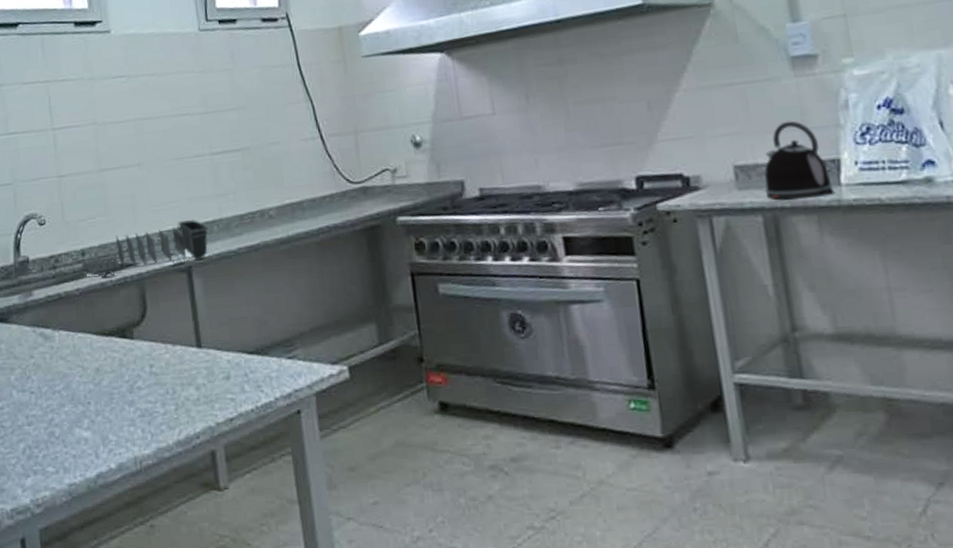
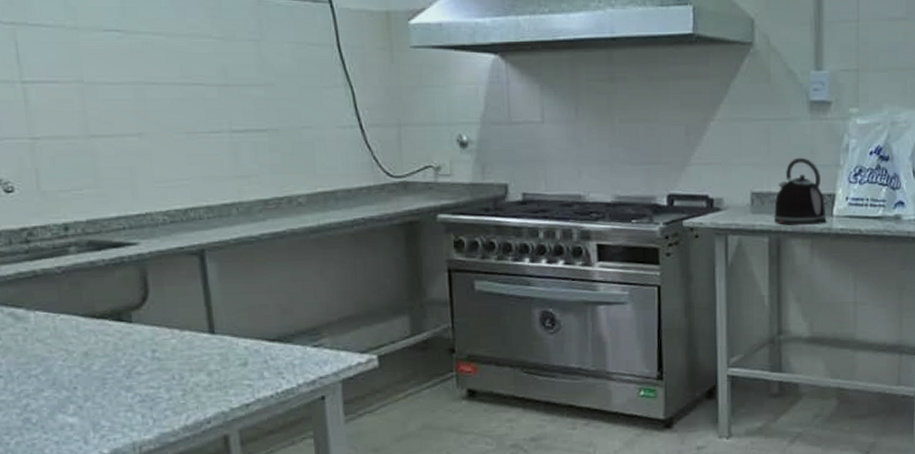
dish rack: present [81,220,209,280] -> none [64,201,226,259]

